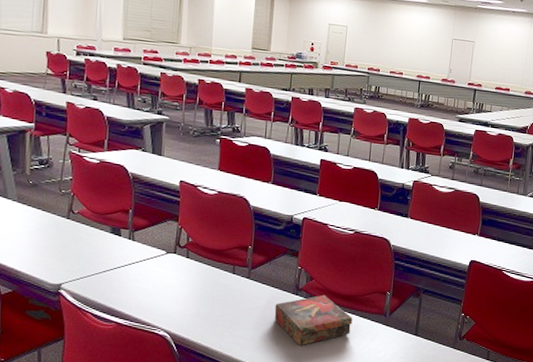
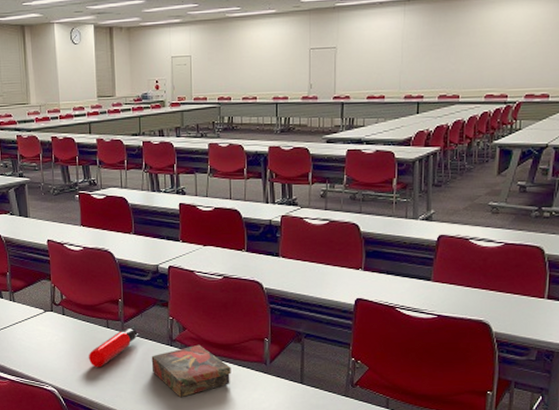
water bottle: none [208,273,266,314] -> present [88,326,139,368]

